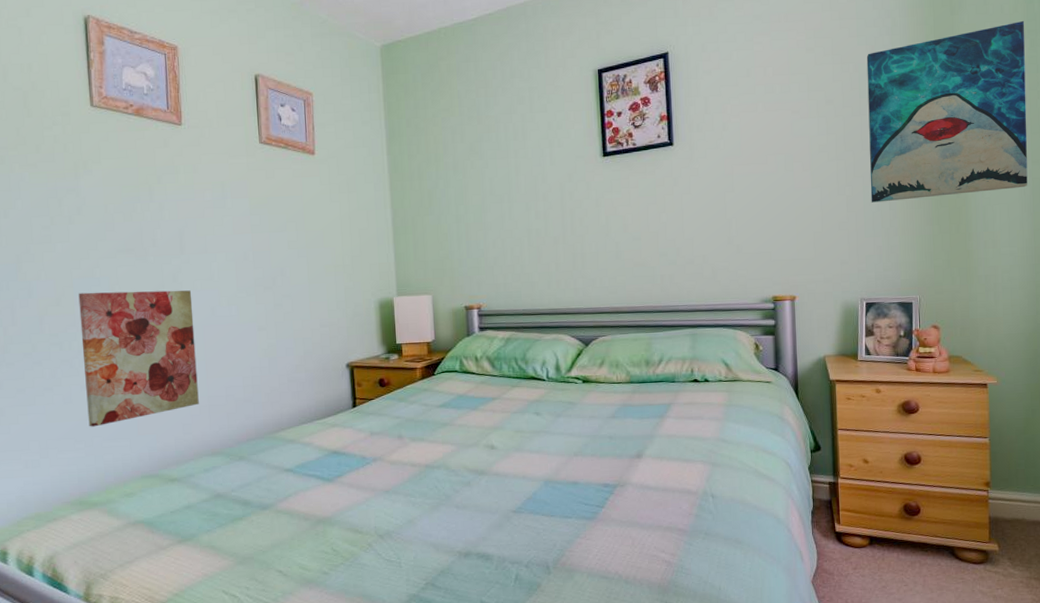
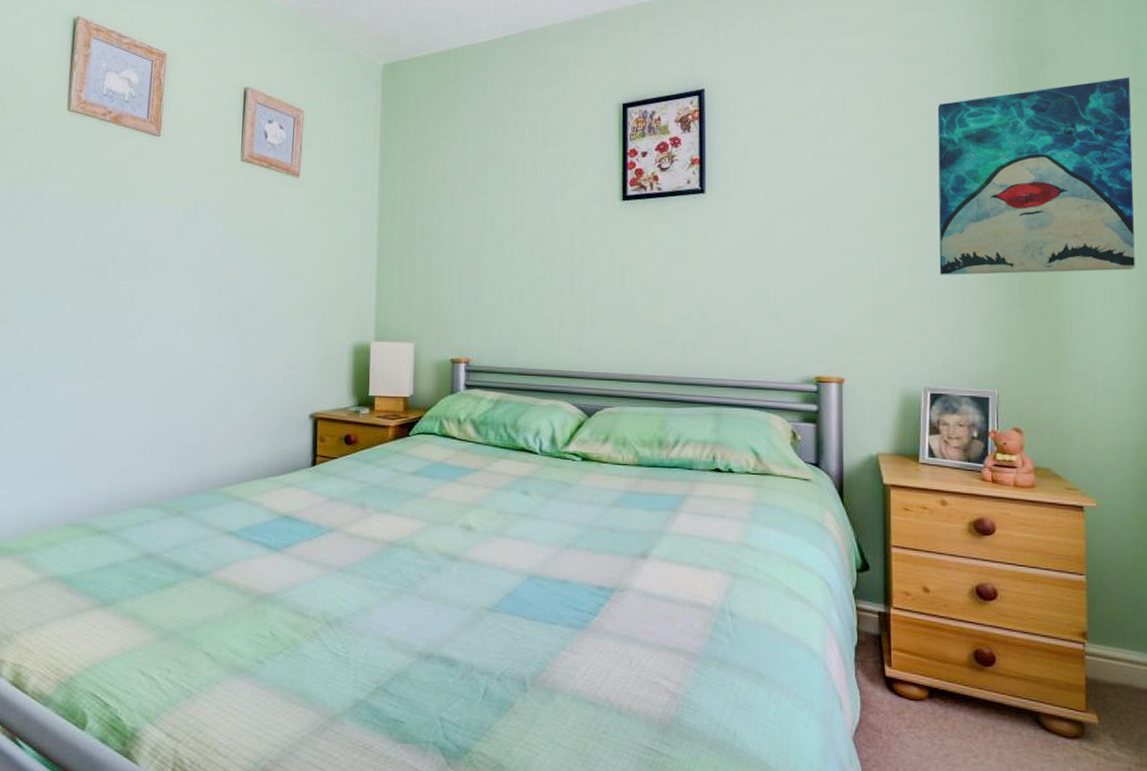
wall art: present [78,290,199,427] -> none [17,310,148,462]

